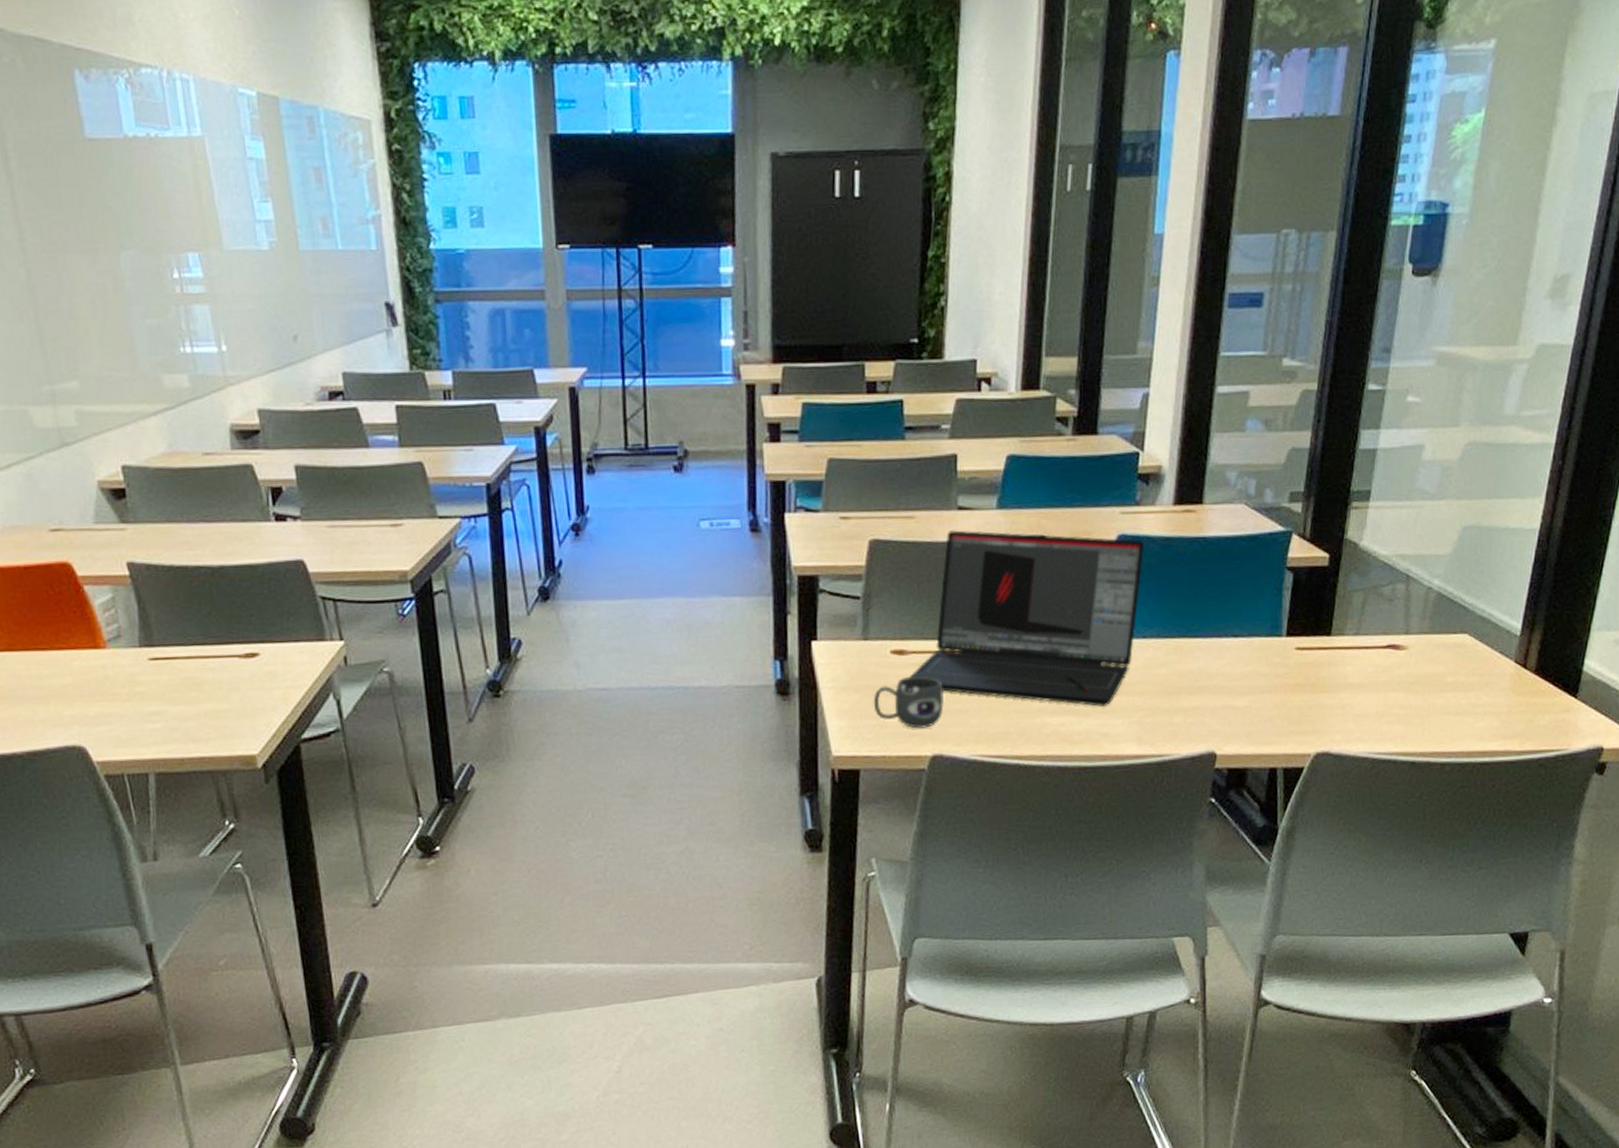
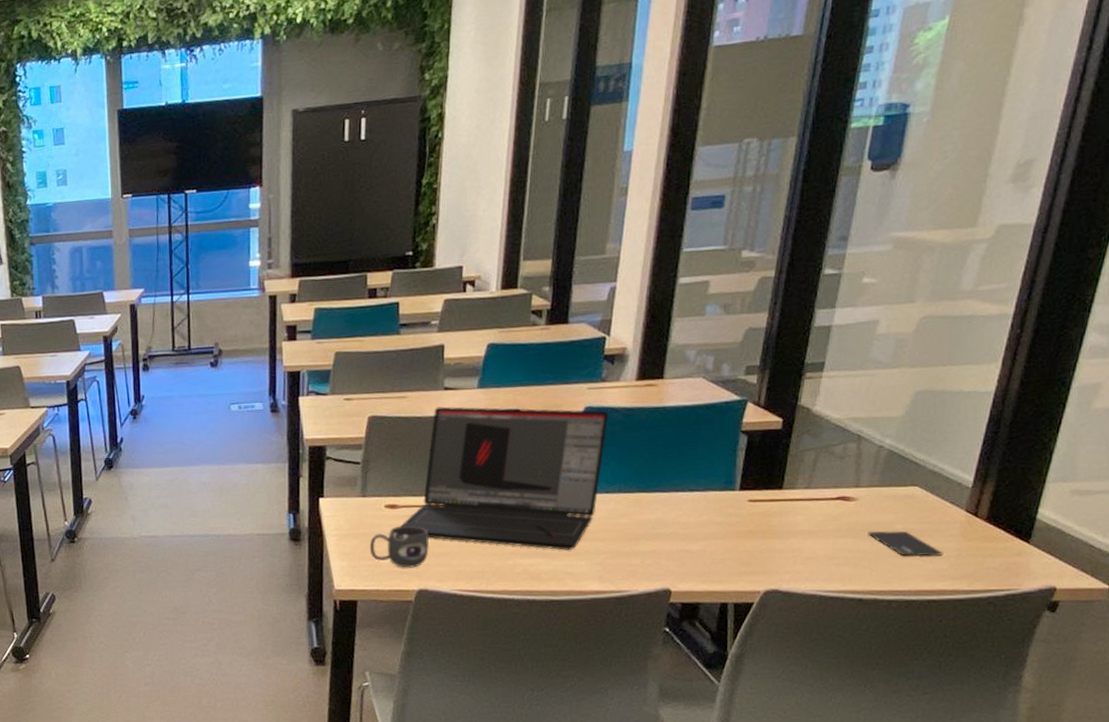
smartphone: none [1418,684,1494,713] -> present [867,531,943,556]

